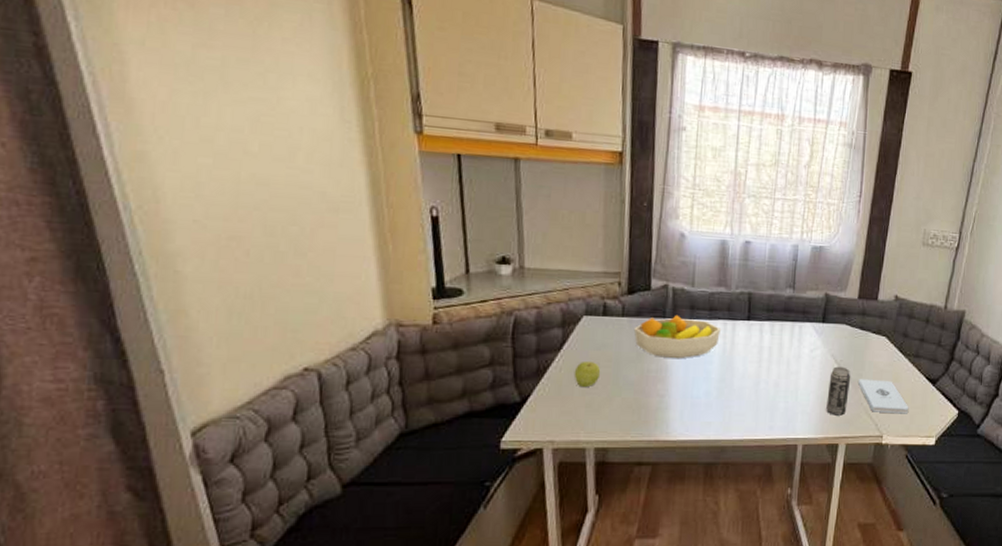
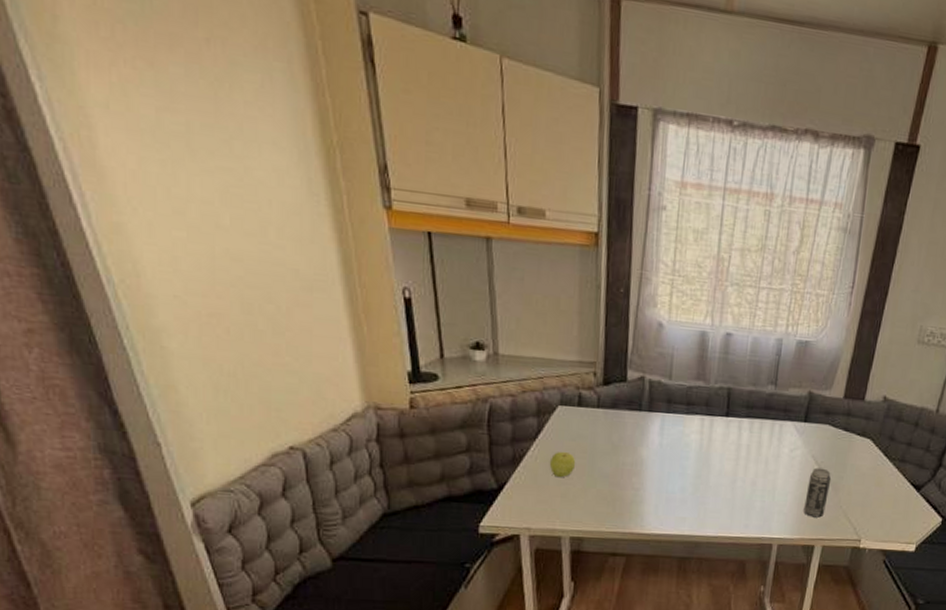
fruit bowl: present [633,314,722,359] -> none [609,408,699,454]
notepad: present [858,379,909,414] -> none [838,481,891,520]

